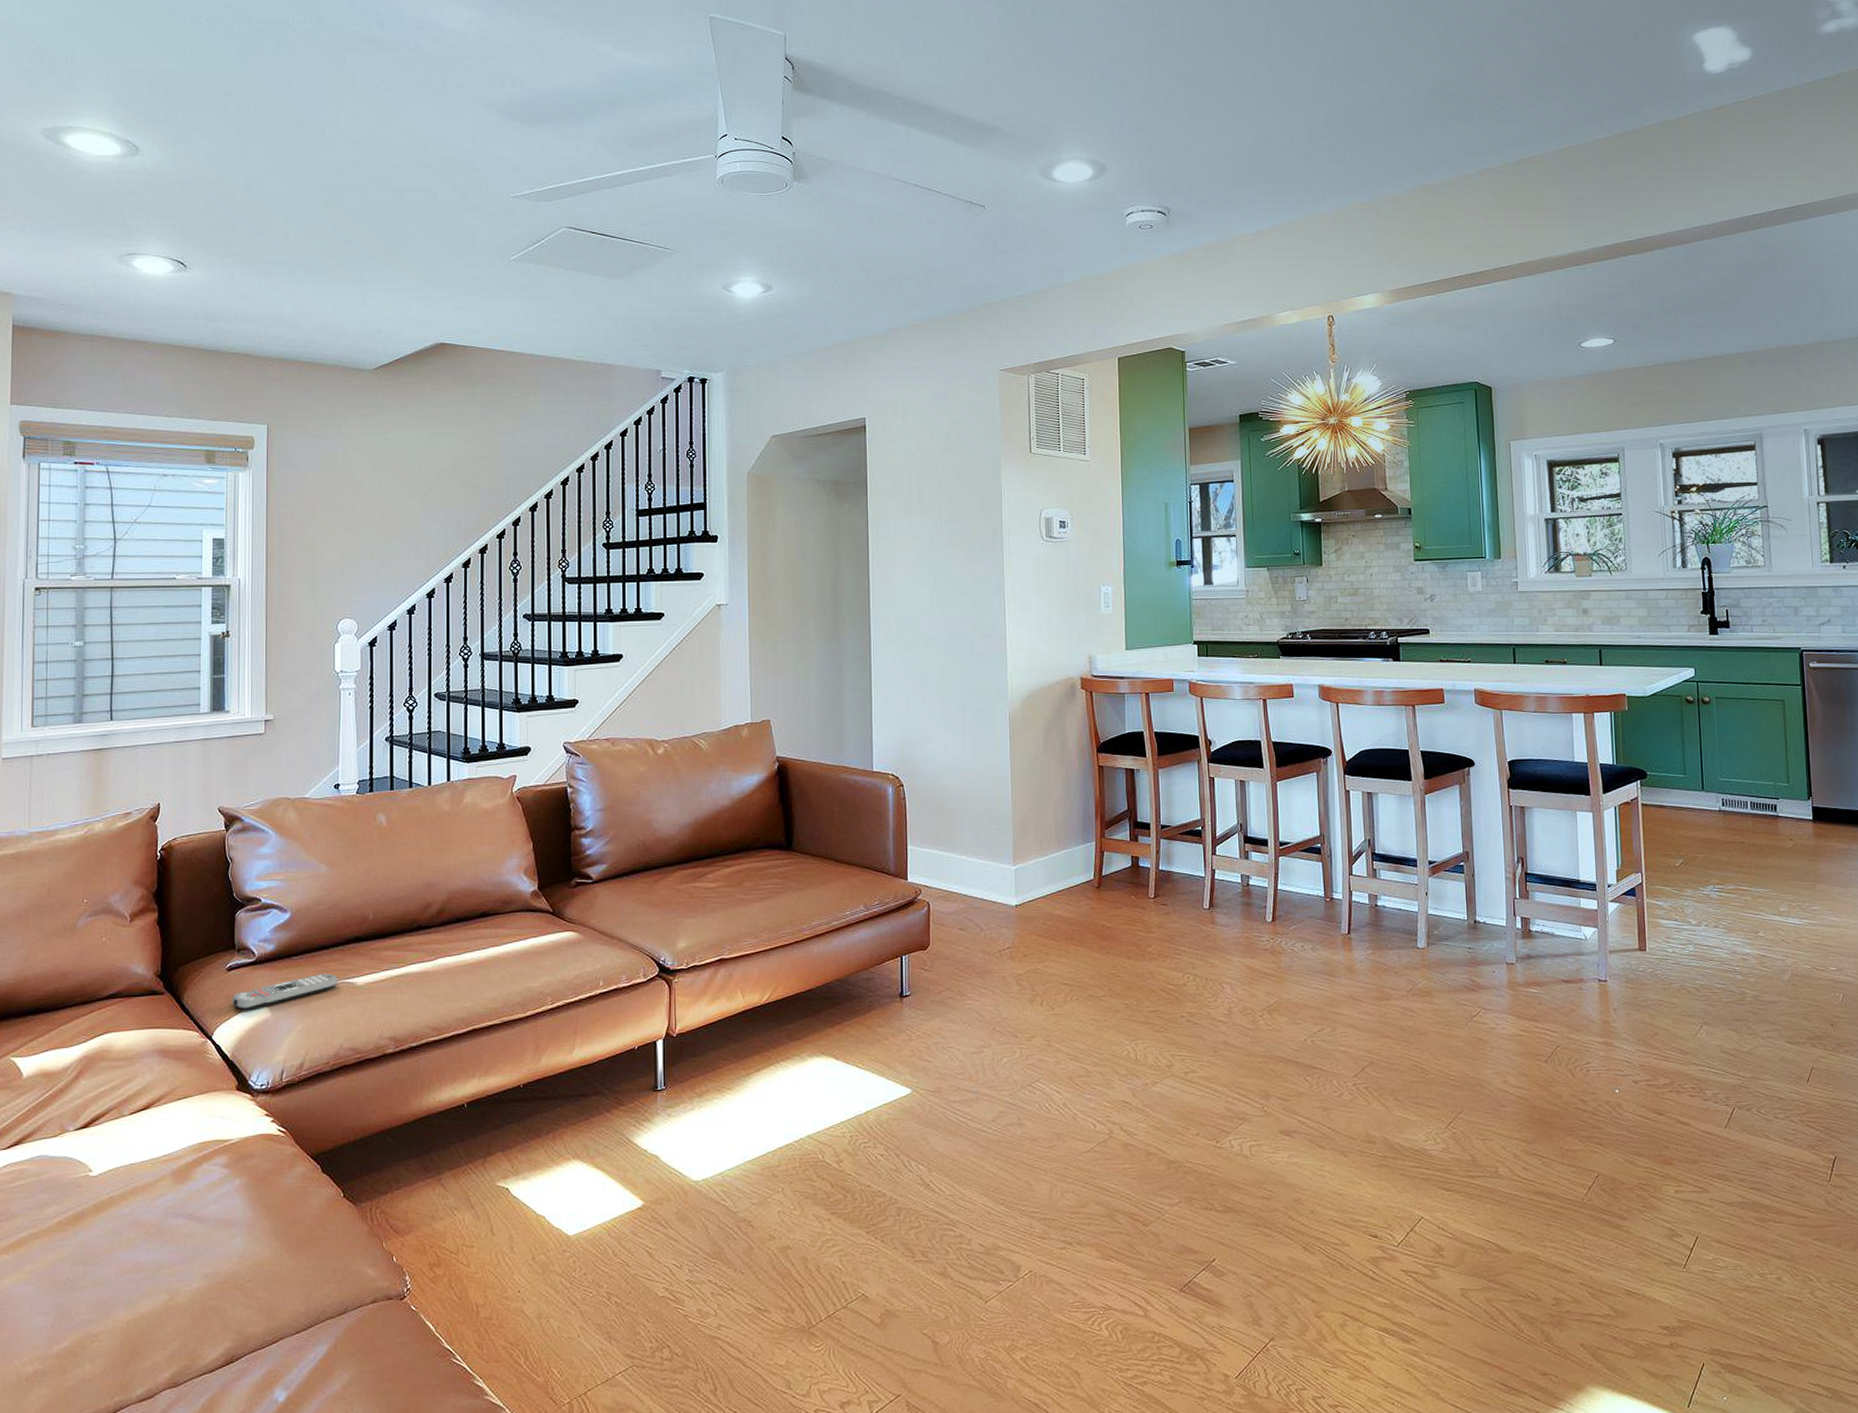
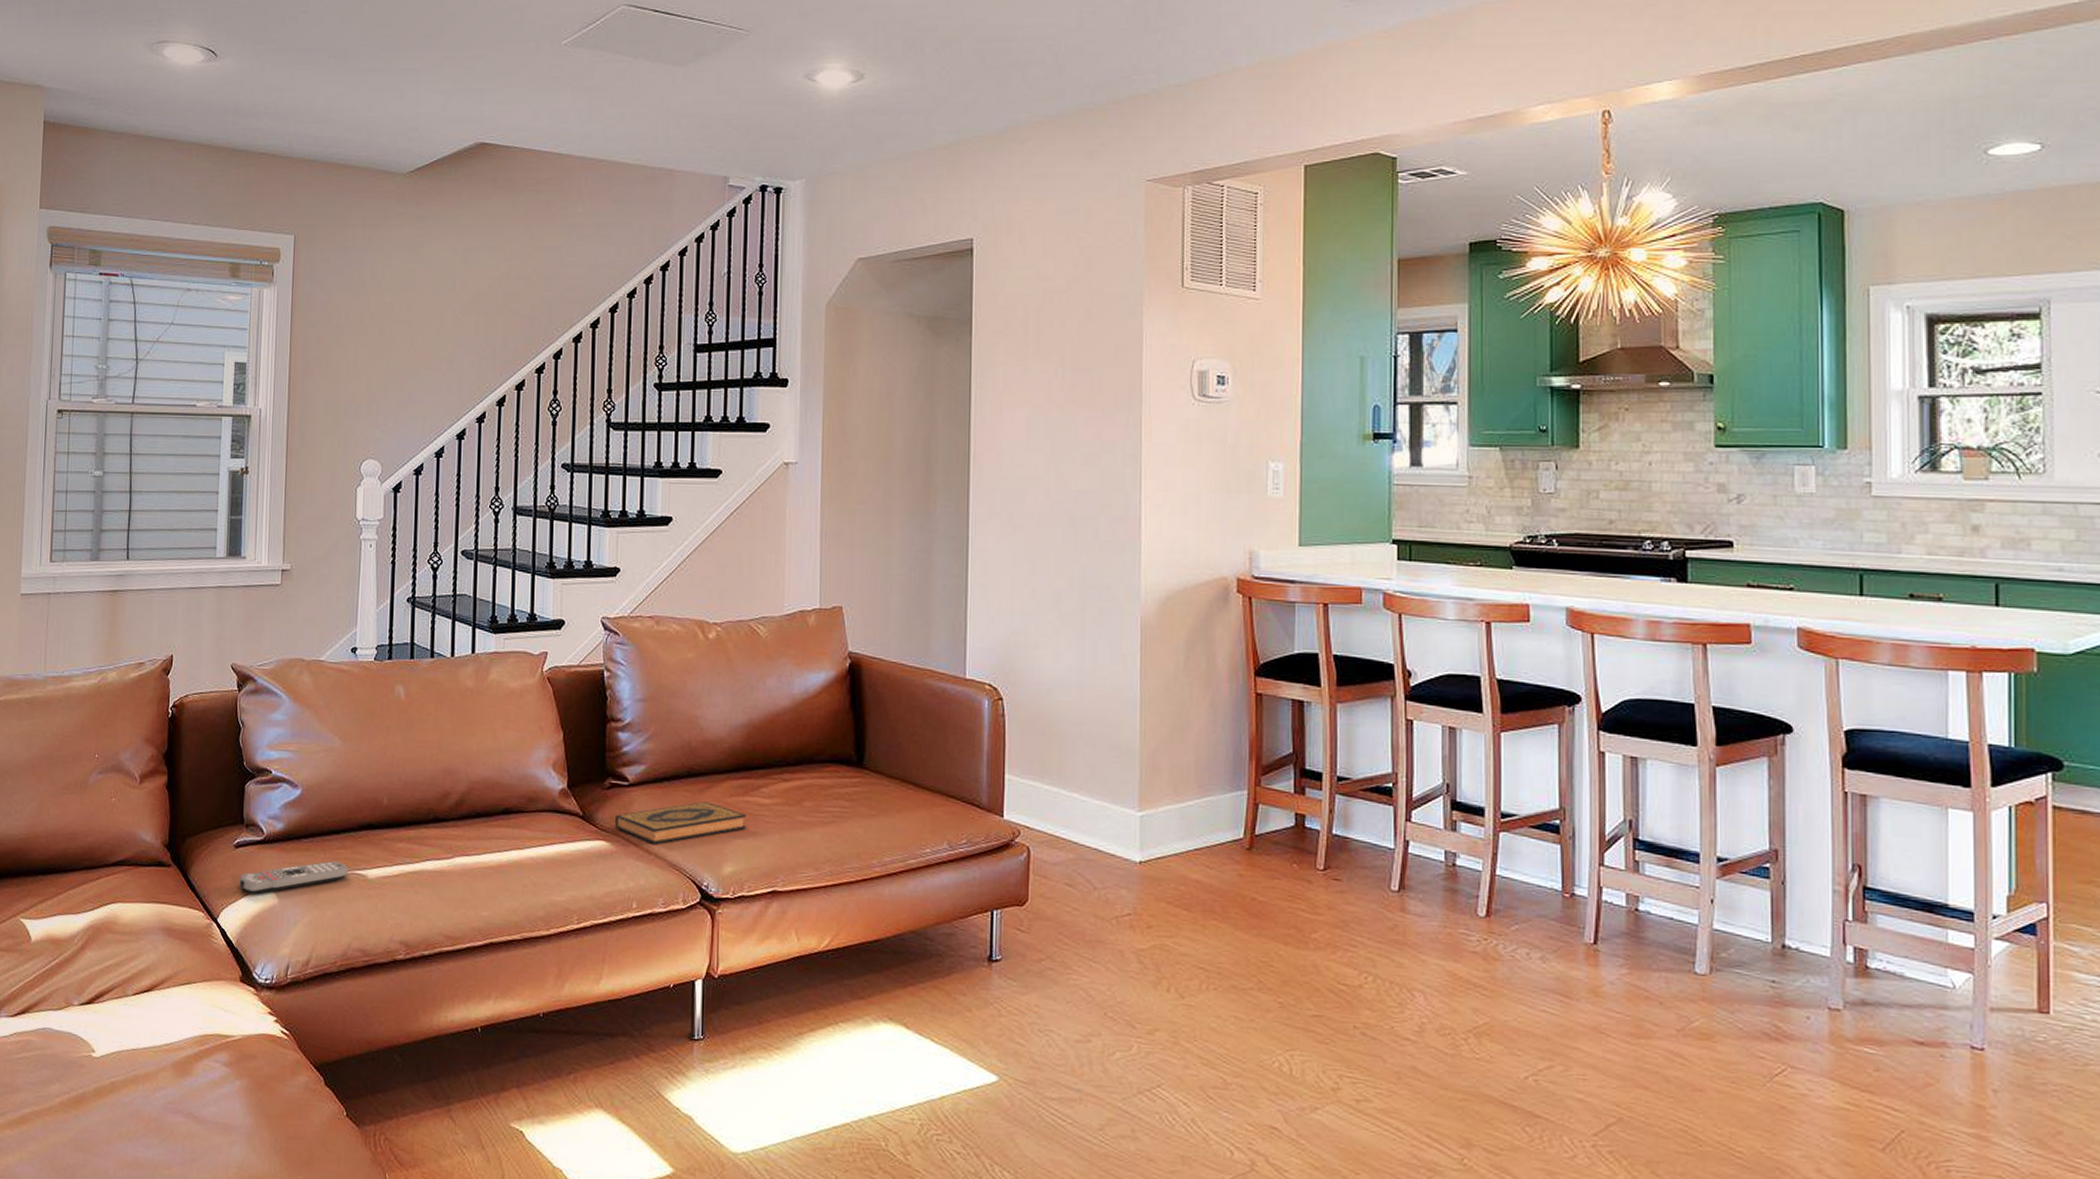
hardback book: none [581,890,696,930] -> present [614,802,747,844]

